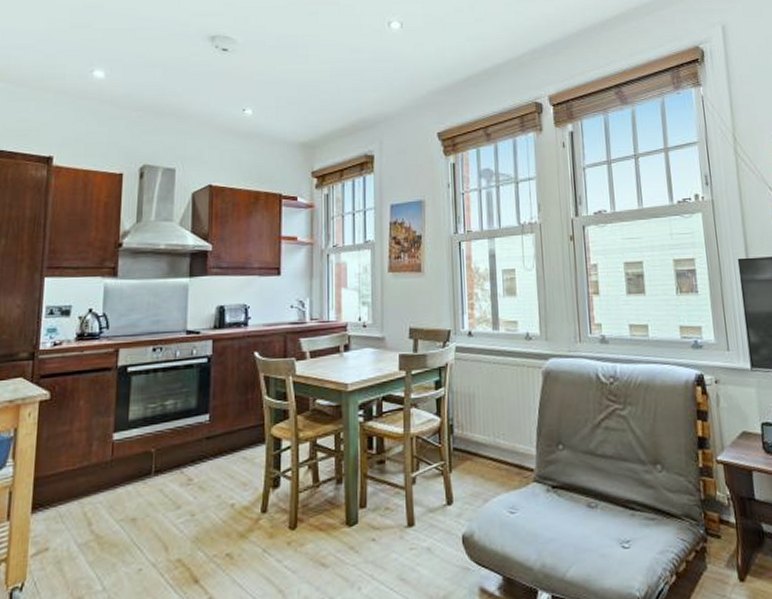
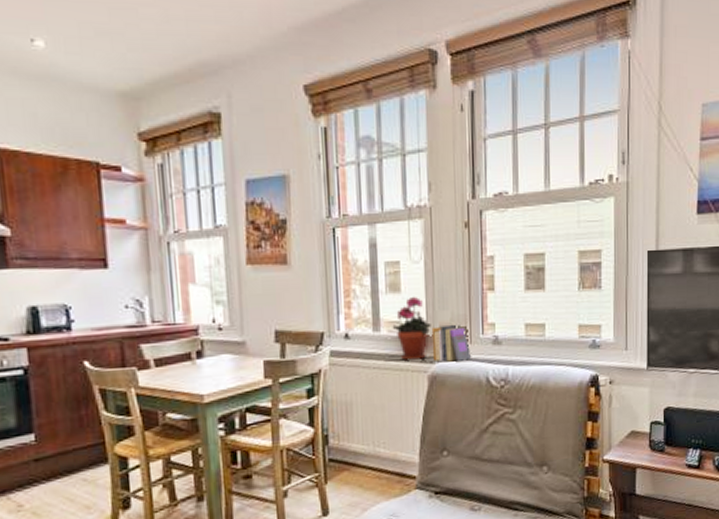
potted plant: none [509,299,544,358] -> present [392,296,431,361]
books: none [544,325,582,360] -> present [431,325,472,363]

